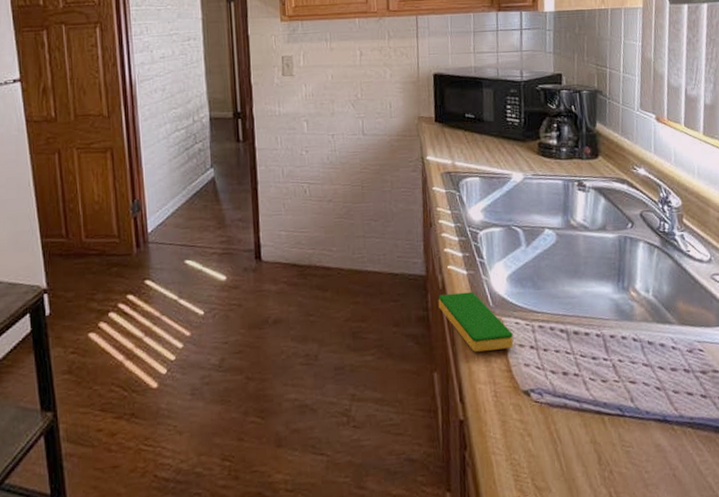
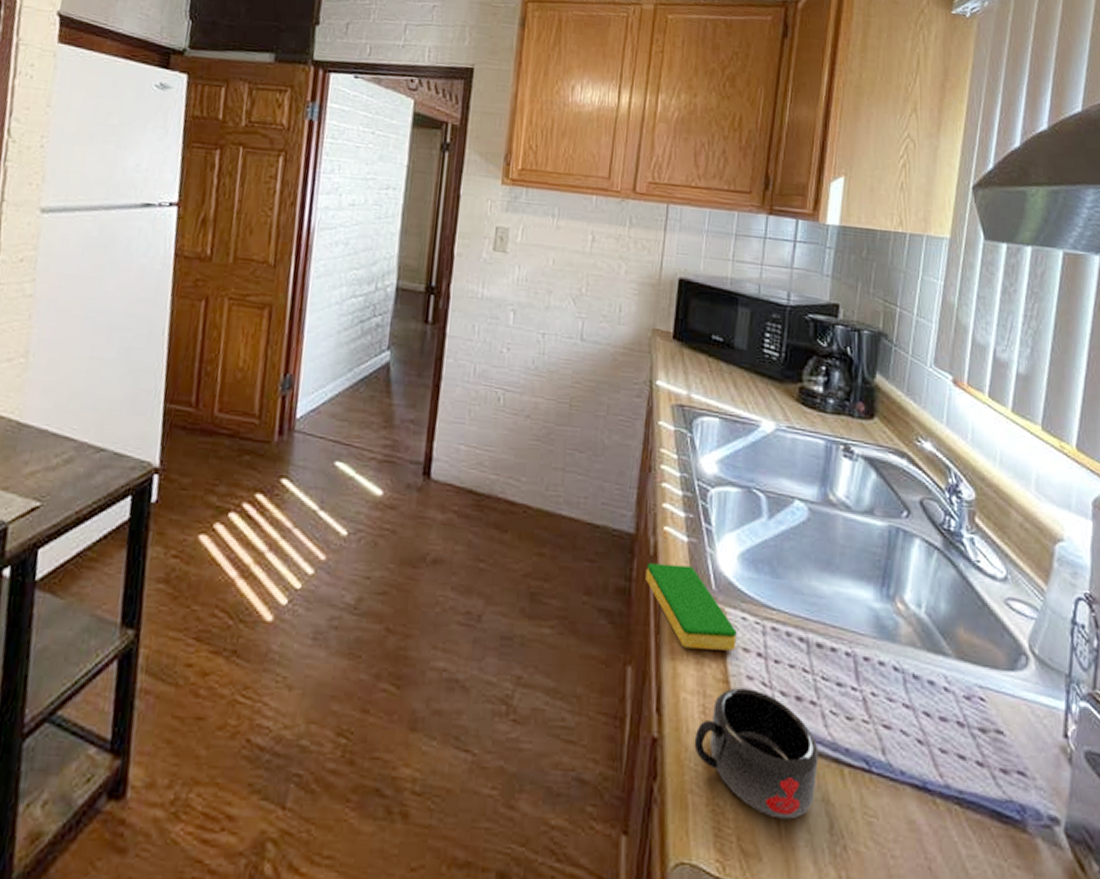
mug: none [491,372,585,461] -> present [694,688,819,820]

